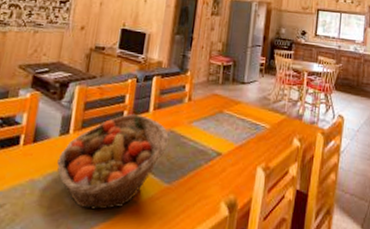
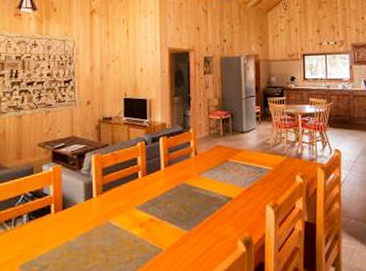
fruit basket: present [57,113,169,210] -> none [87,172,182,261]

